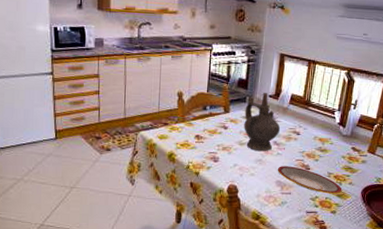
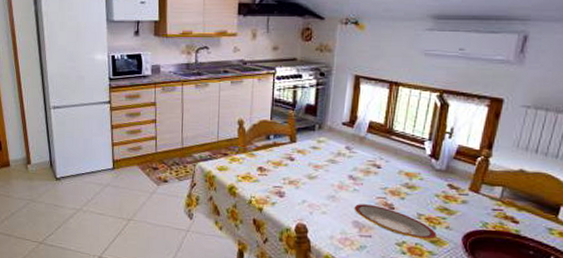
ceremonial vessel: present [244,93,281,152] -> none [313,120,357,187]

